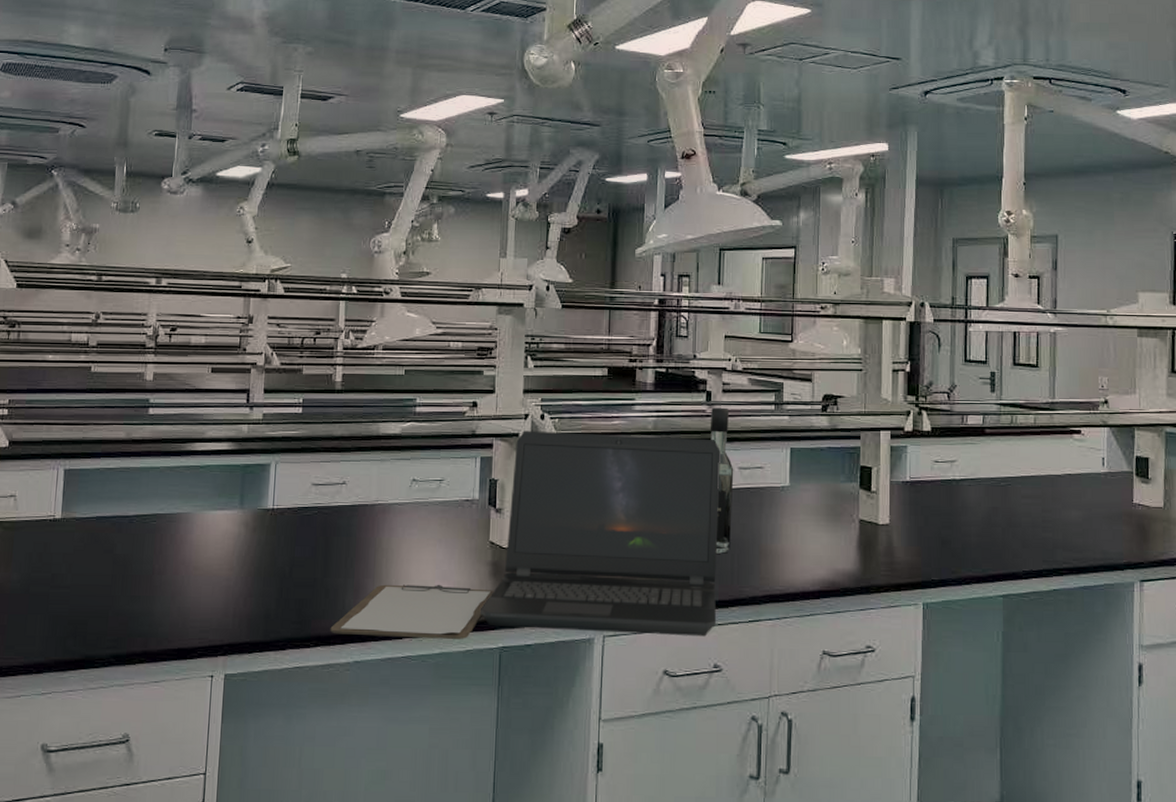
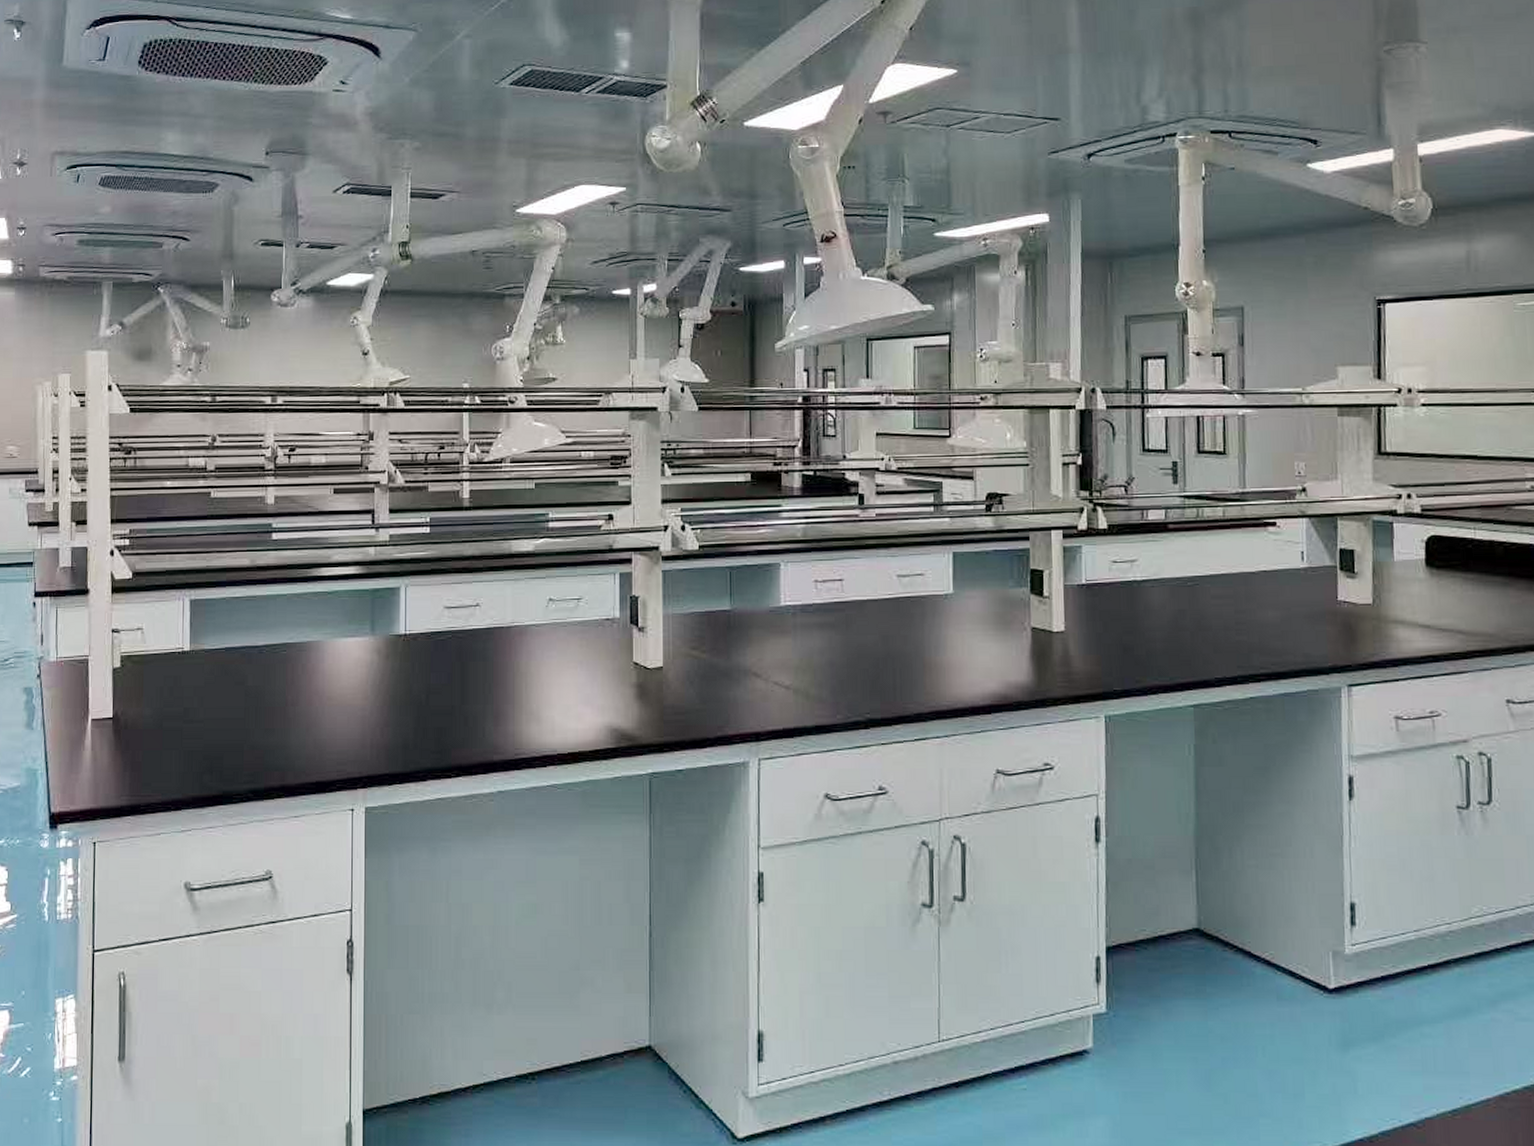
clipboard: present [330,584,494,640] -> none [471,708,641,767]
laptop computer: present [479,430,721,637] -> none [626,543,880,757]
bottle: present [710,407,734,554] -> none [864,511,892,668]

